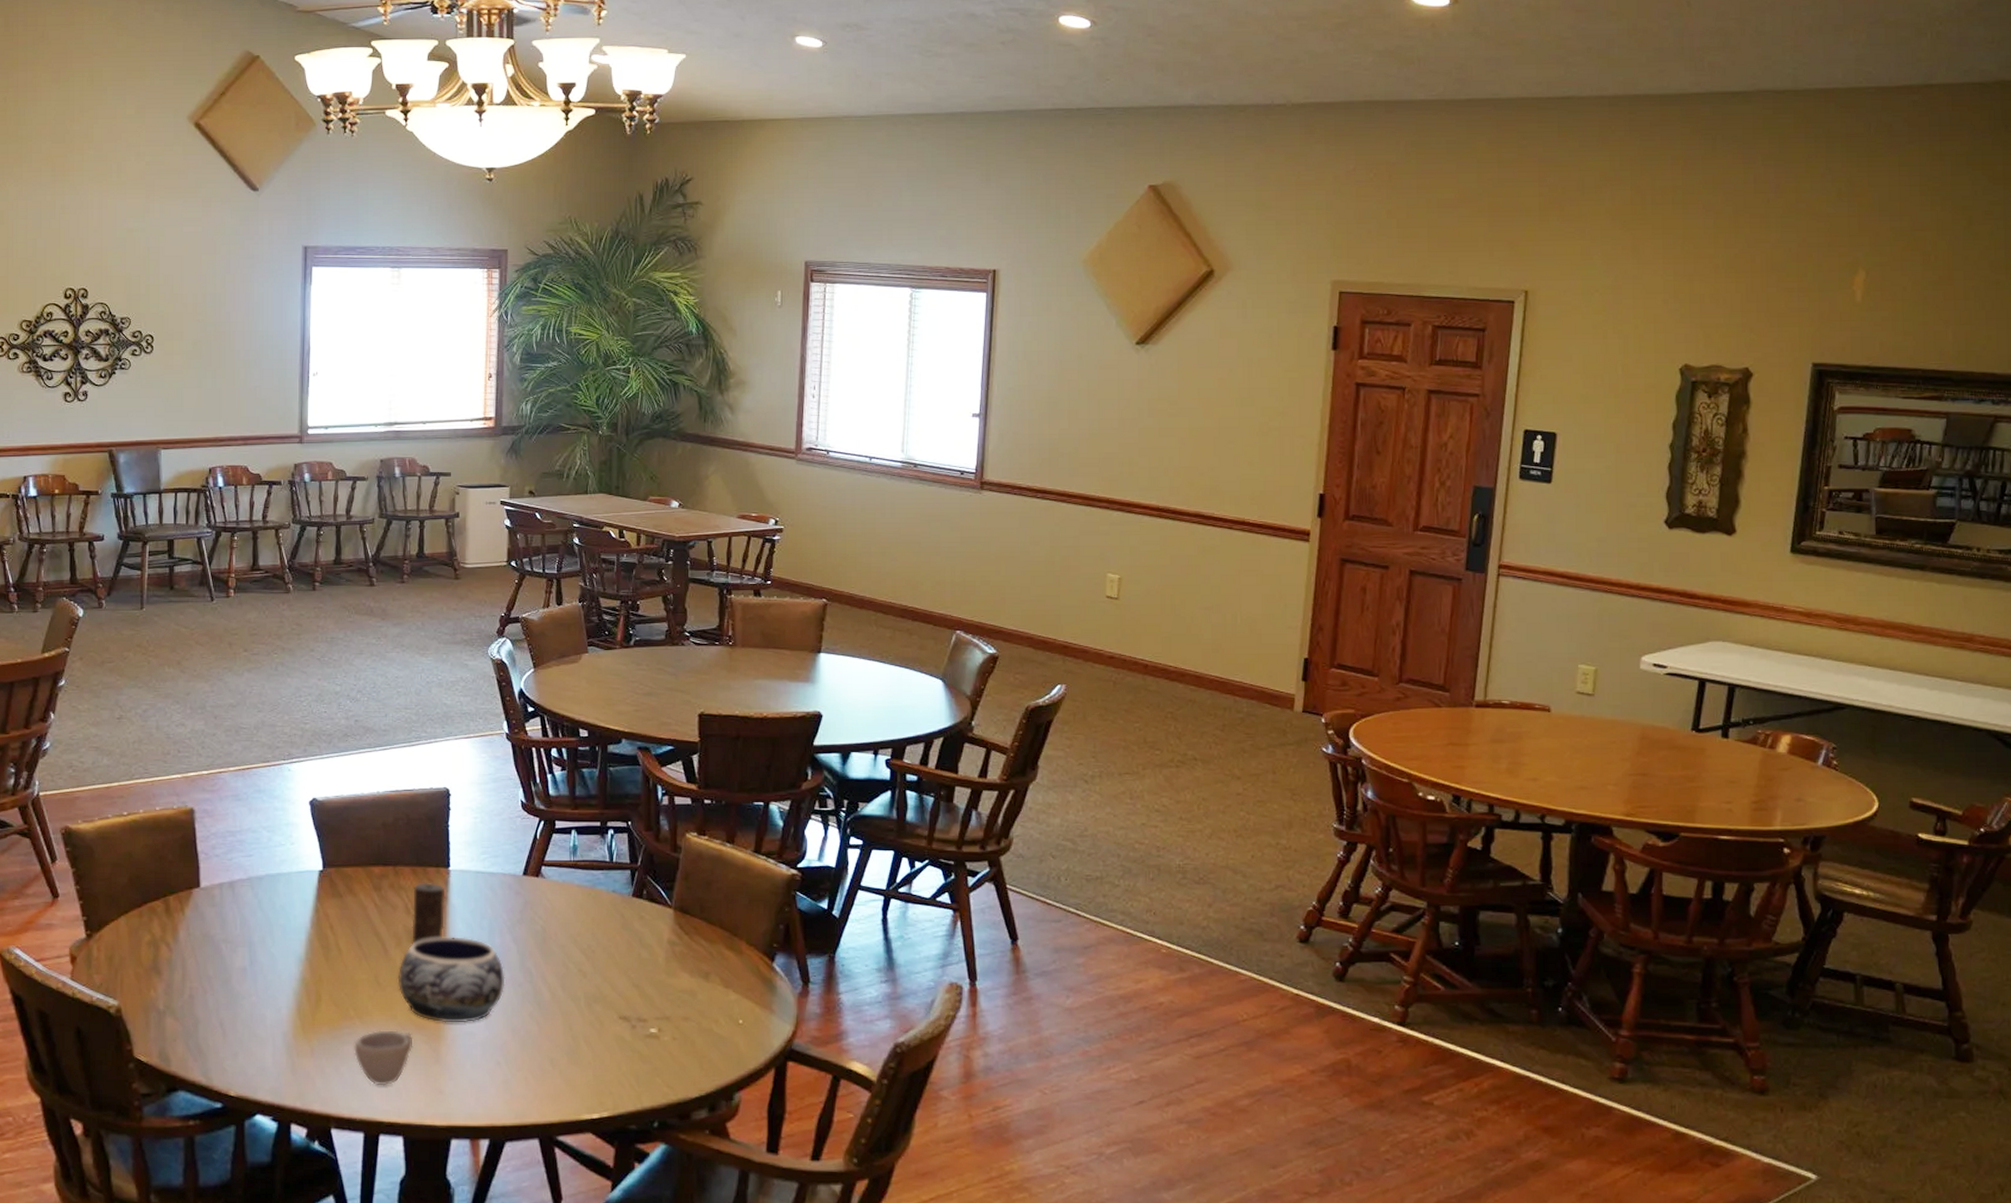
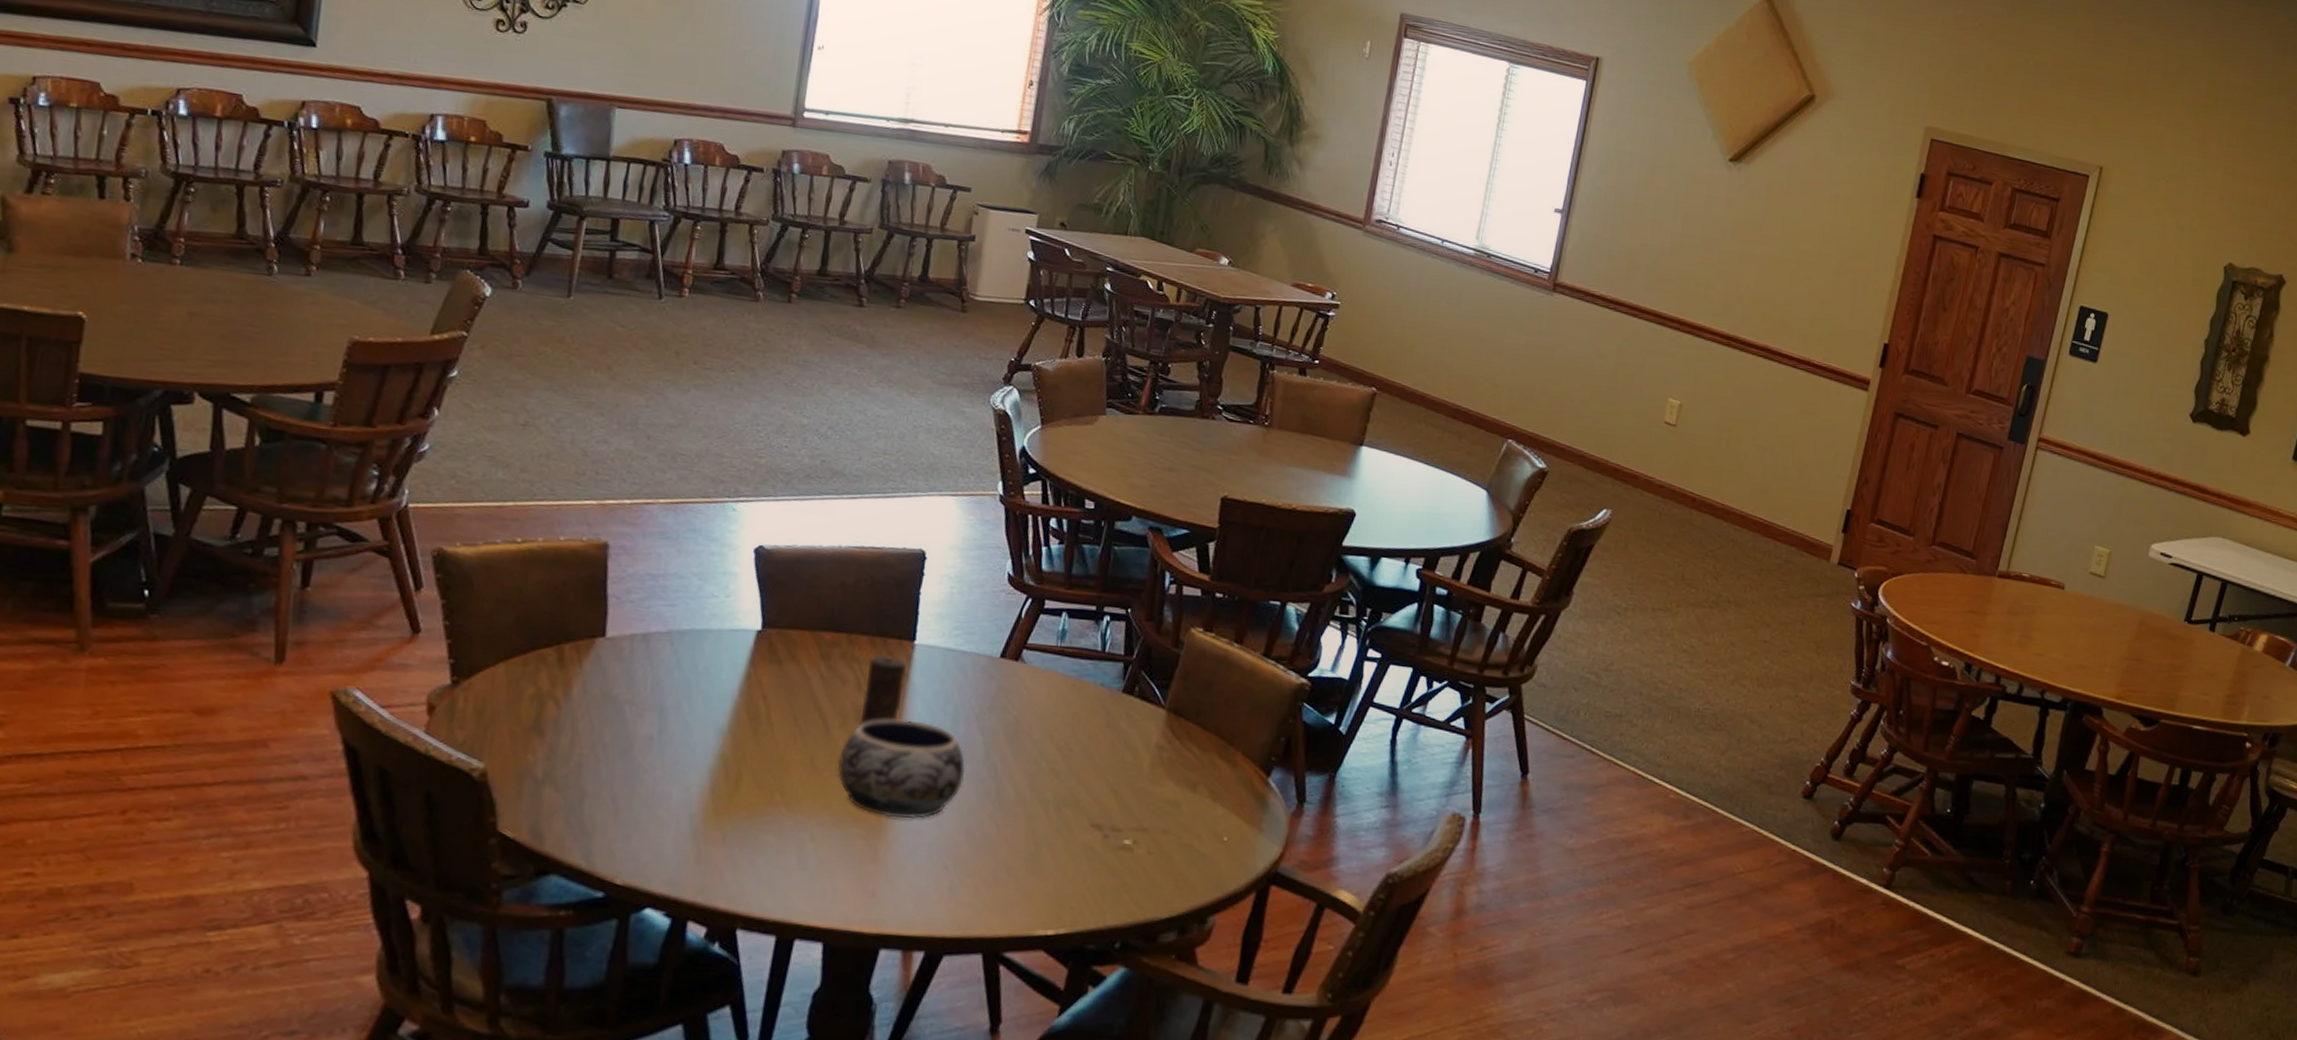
cup: present [354,1030,413,1086] -> none [775,820,849,885]

